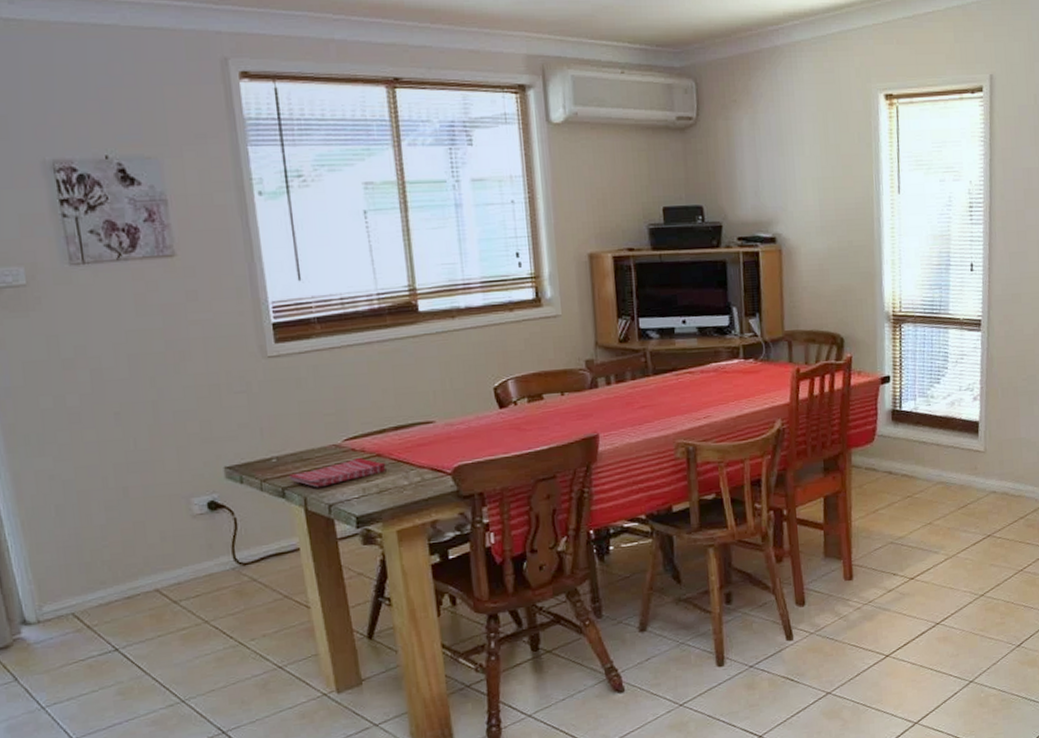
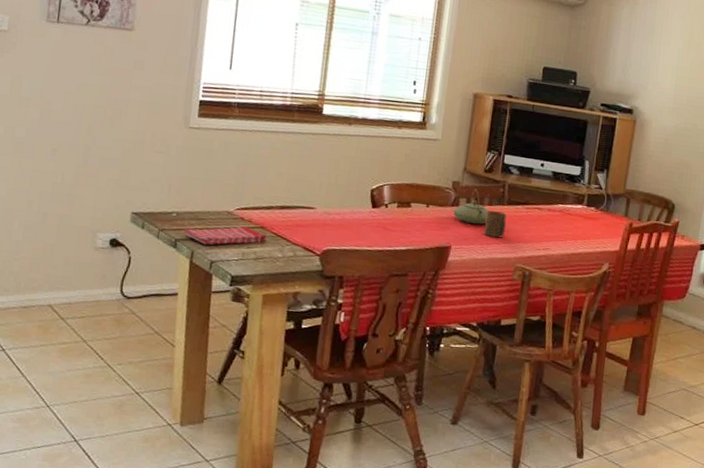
teapot: none [592,364,634,405] -> present [453,189,489,224]
cup: none [631,384,657,416] -> present [483,210,507,238]

